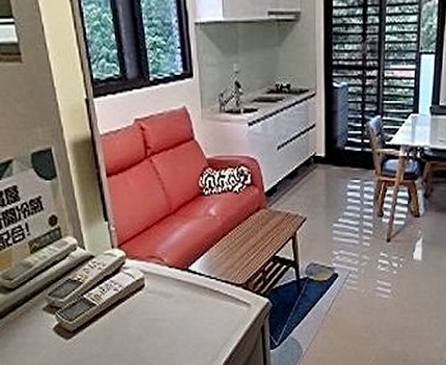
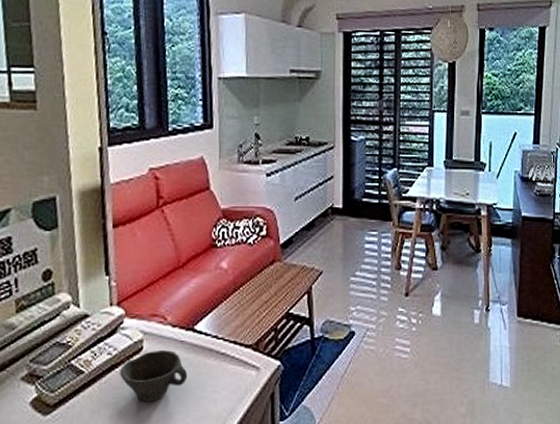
cup: none [126,287,186,331] -> present [120,349,188,403]

